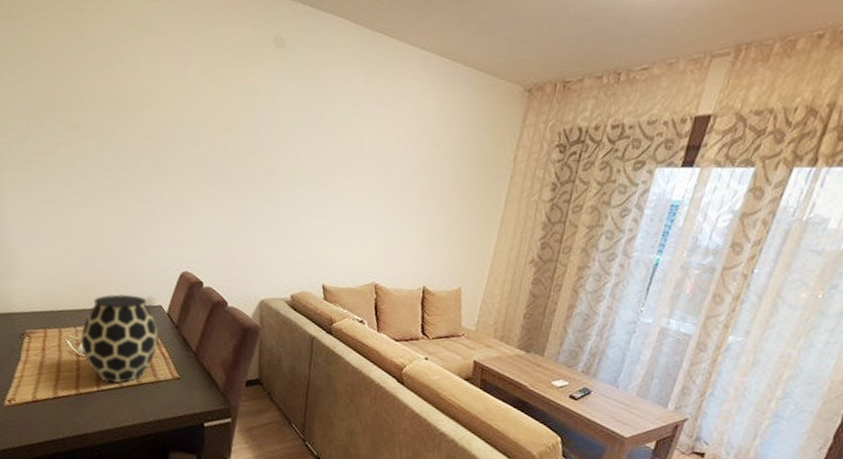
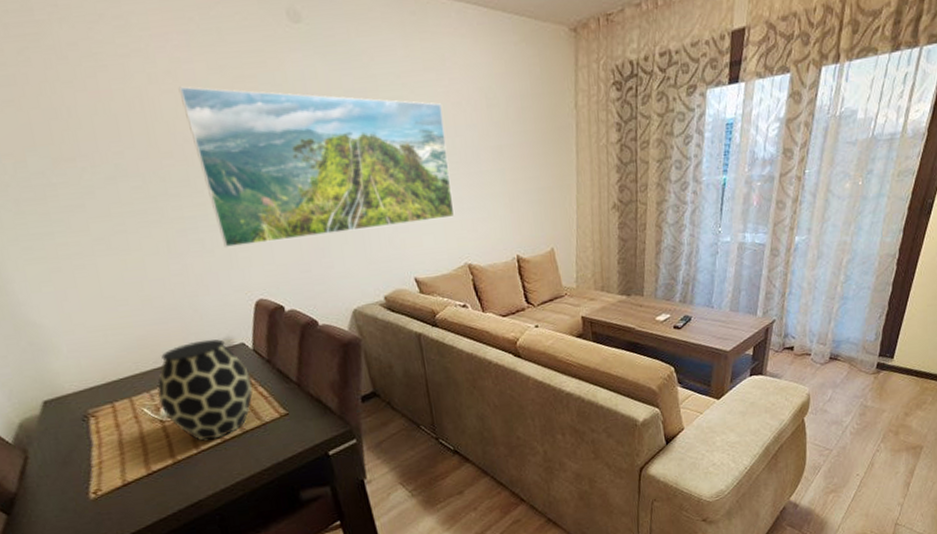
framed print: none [169,84,386,238] -> present [178,86,455,247]

